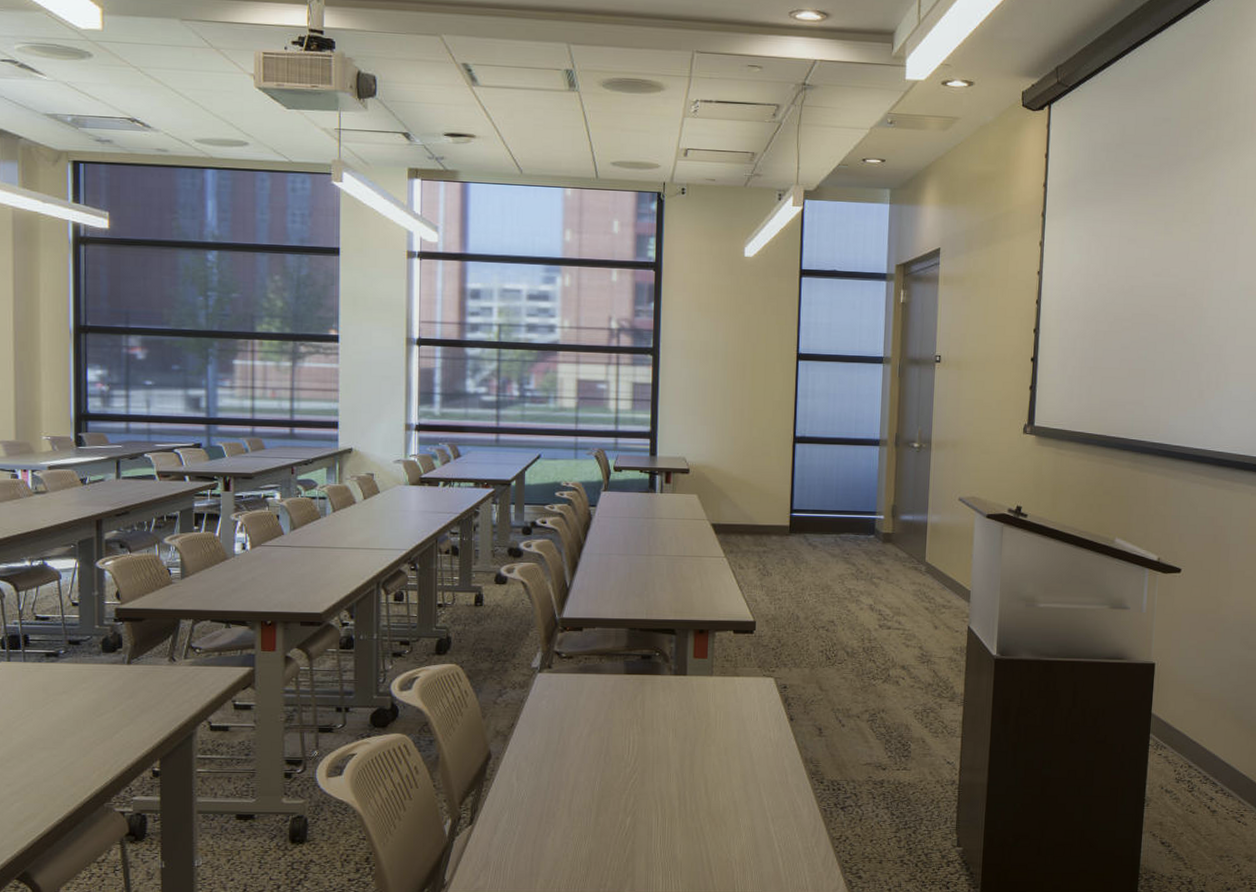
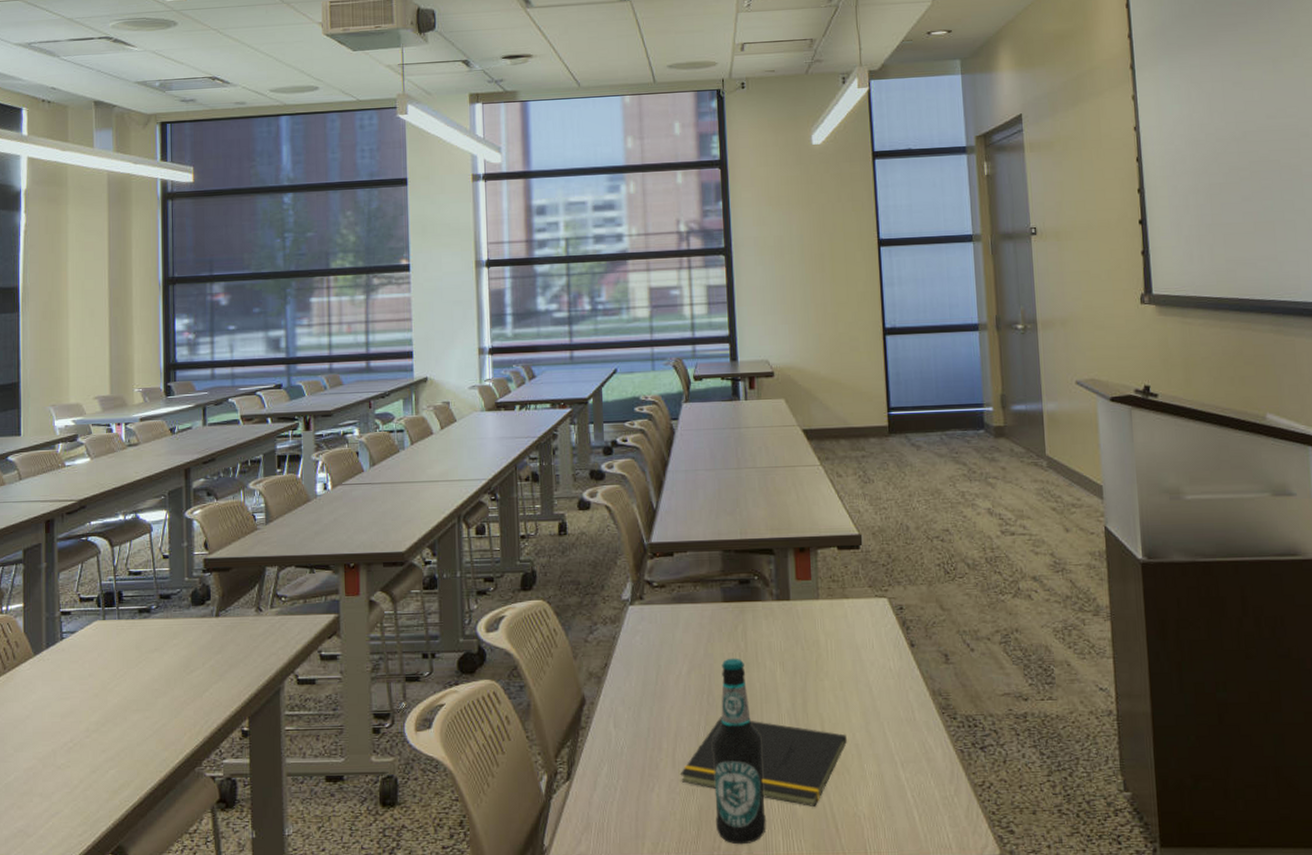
notepad: none [574,774,726,852] -> present [679,716,847,806]
bottle: none [604,723,651,883] -> present [712,658,766,845]

